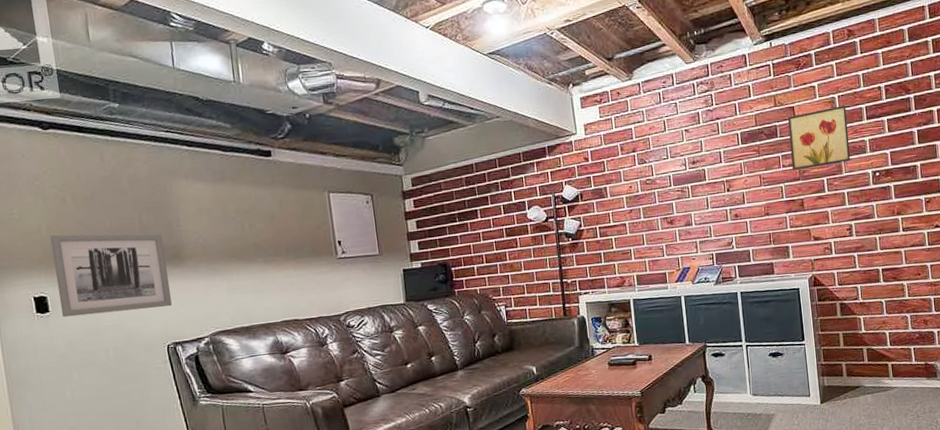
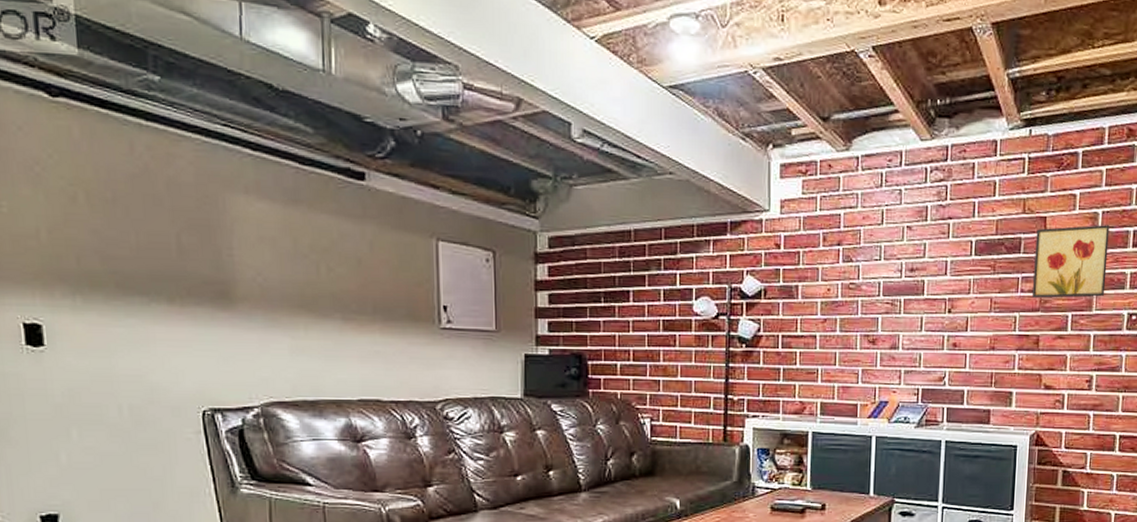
wall art: present [50,234,172,318] -> none [51,244,213,361]

